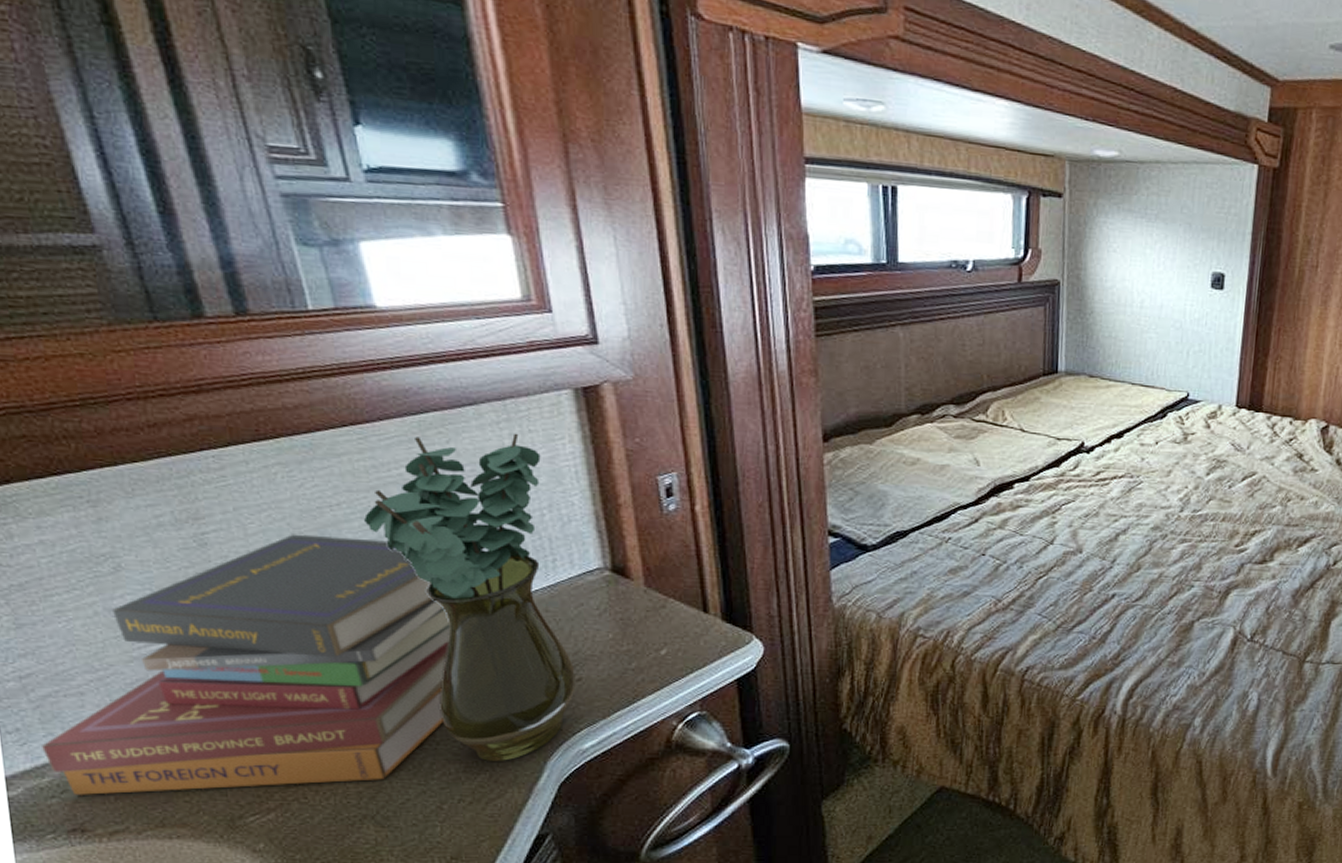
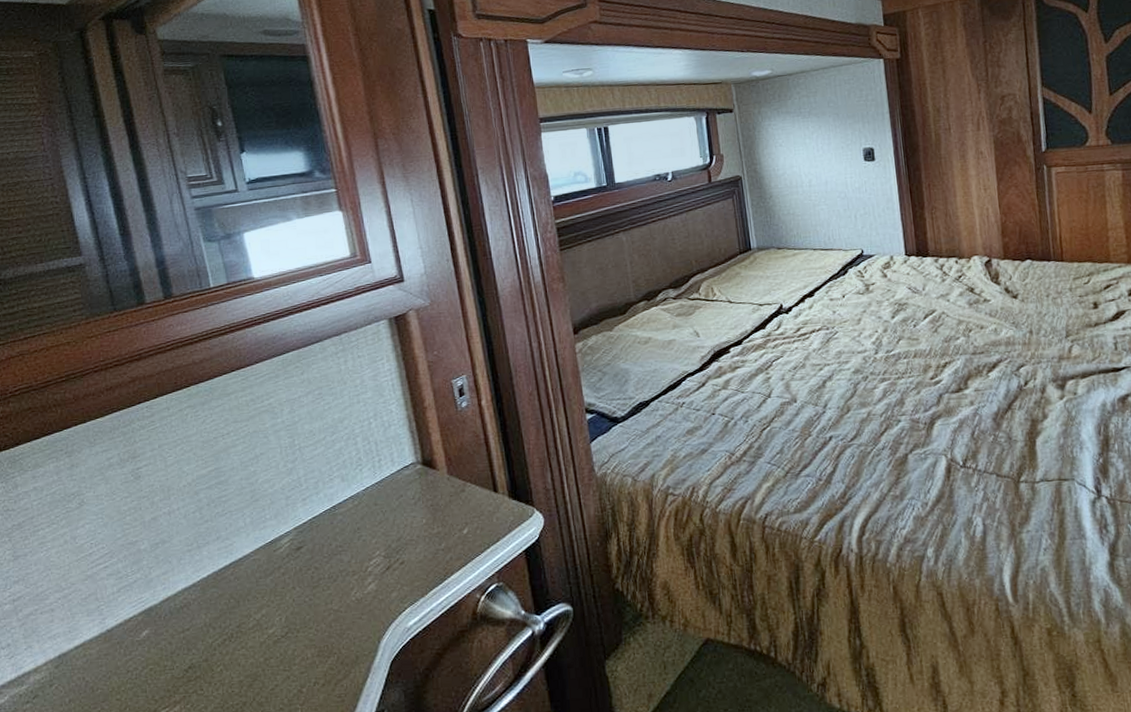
books: present [42,534,451,795] -> none [23,459,306,699]
vase: present [364,433,576,761] -> none [246,359,400,644]

